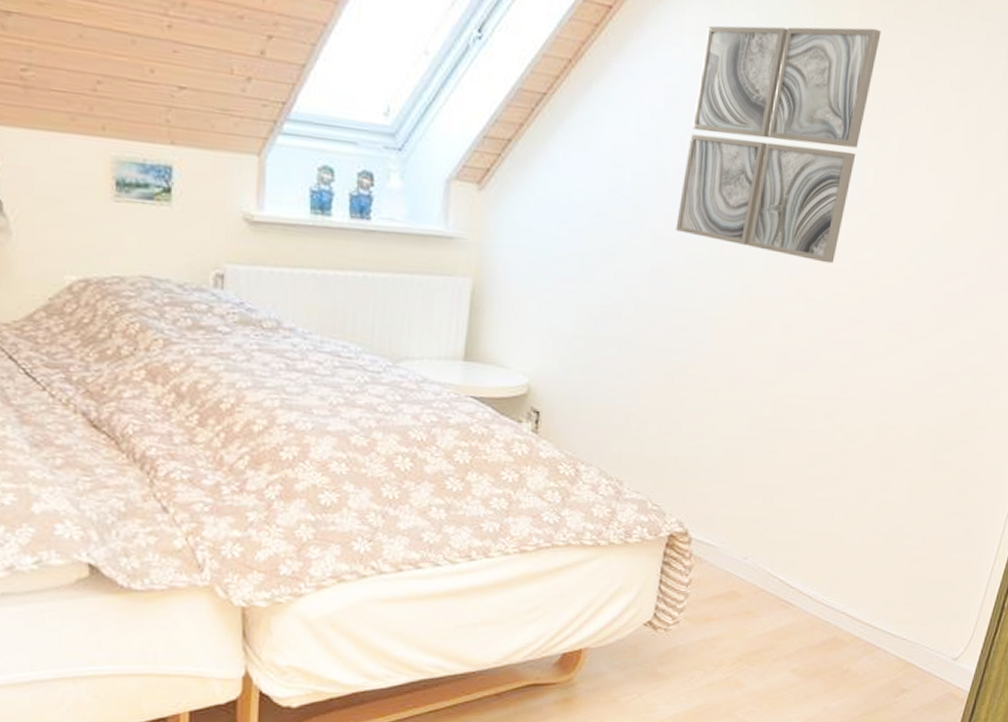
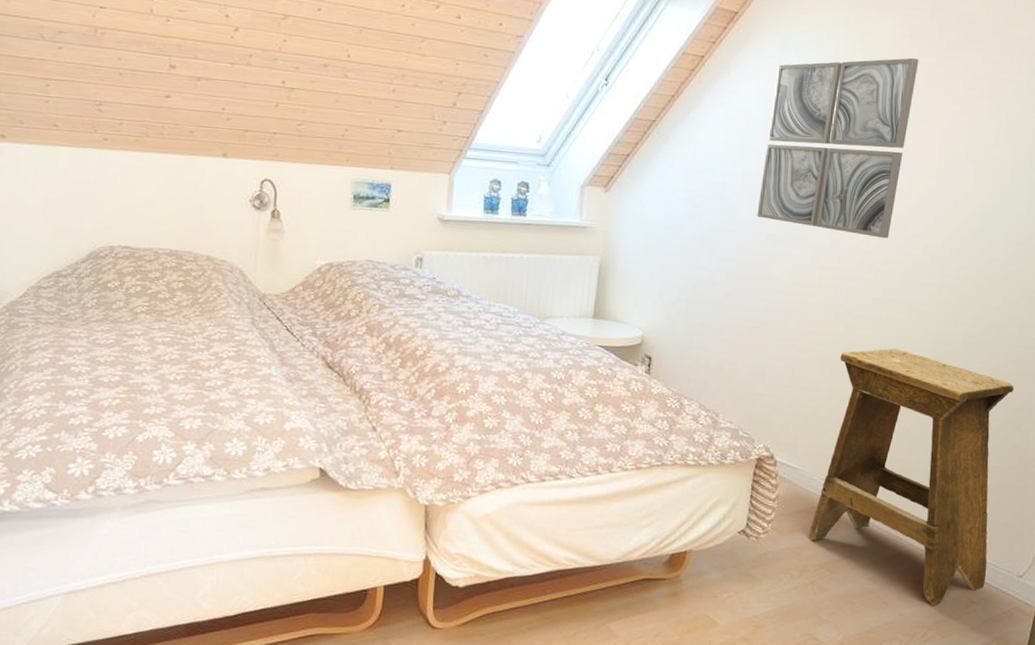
stool: none [726,400,963,697] -> present [809,348,1014,606]

